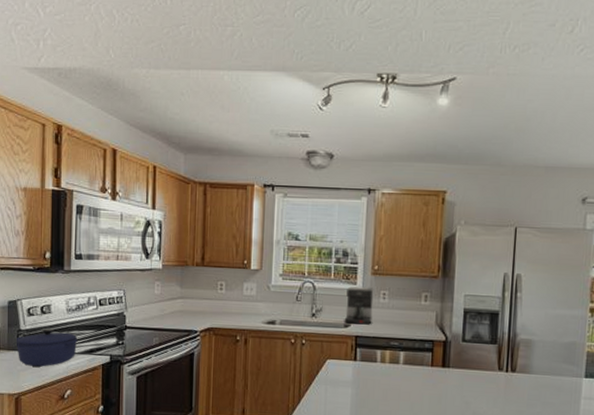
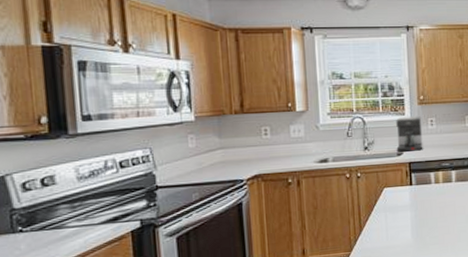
cooking pot: present [16,328,78,367] -> none [8,201,96,249]

